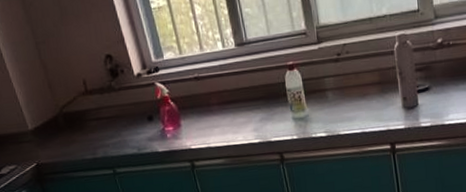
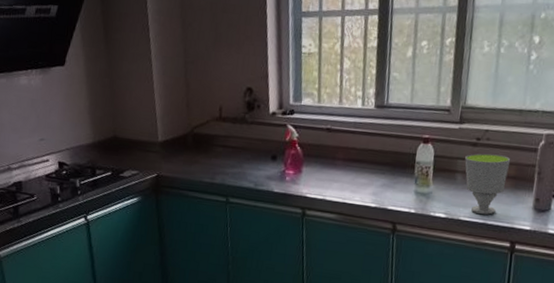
cup: none [331,64,373,125] -> present [464,153,511,215]

